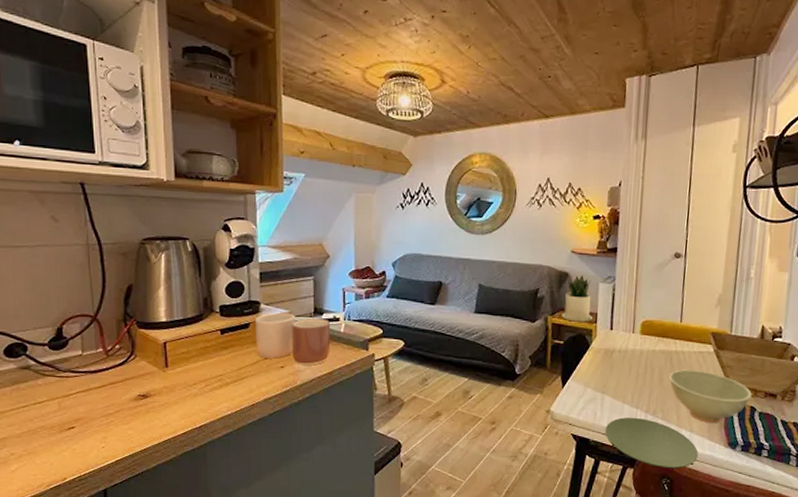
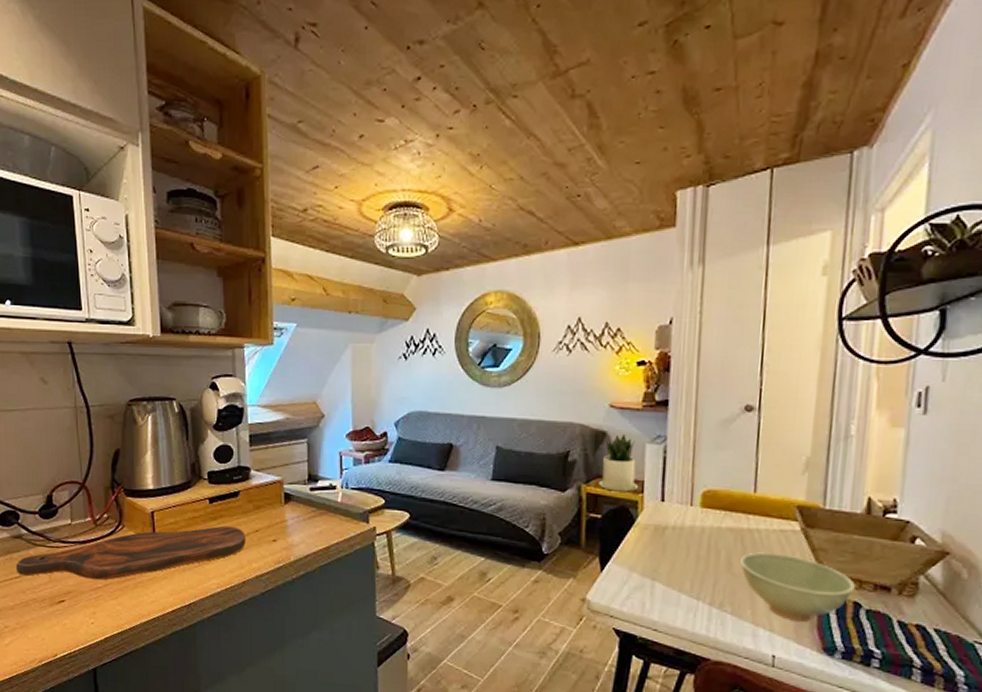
cutting board: none [23,354,255,407] -> present [15,526,246,580]
mug: present [254,312,295,359] -> none [244,479,288,531]
mug: present [291,318,331,365] -> none [283,485,327,539]
plate: present [605,418,698,469] -> none [656,610,782,678]

